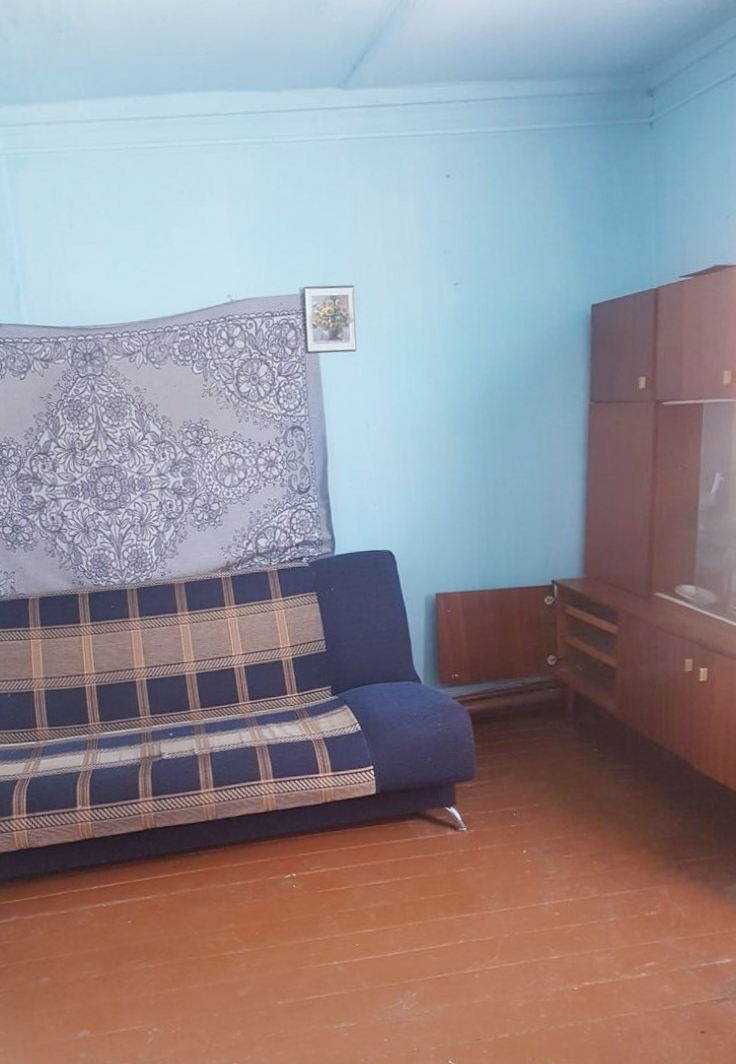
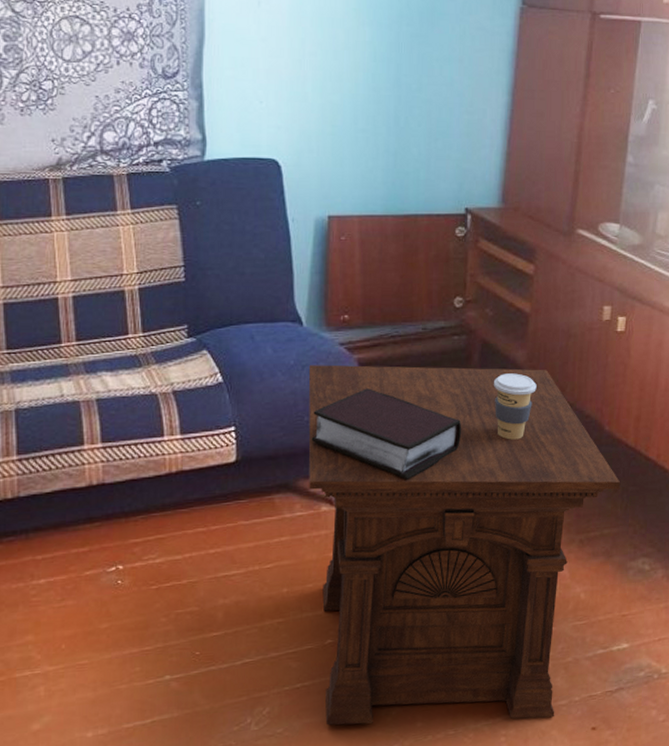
side table: none [428,715,712,1019] -> present [308,365,620,726]
bible: none [435,734,563,810] -> present [311,388,462,480]
coffee cup: none [587,720,627,777] -> present [493,373,537,440]

